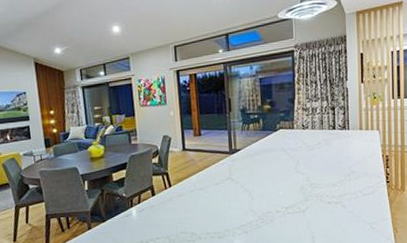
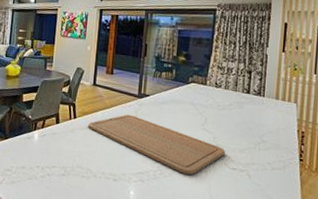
chopping board: none [185,172,320,218] -> present [88,114,226,175]

